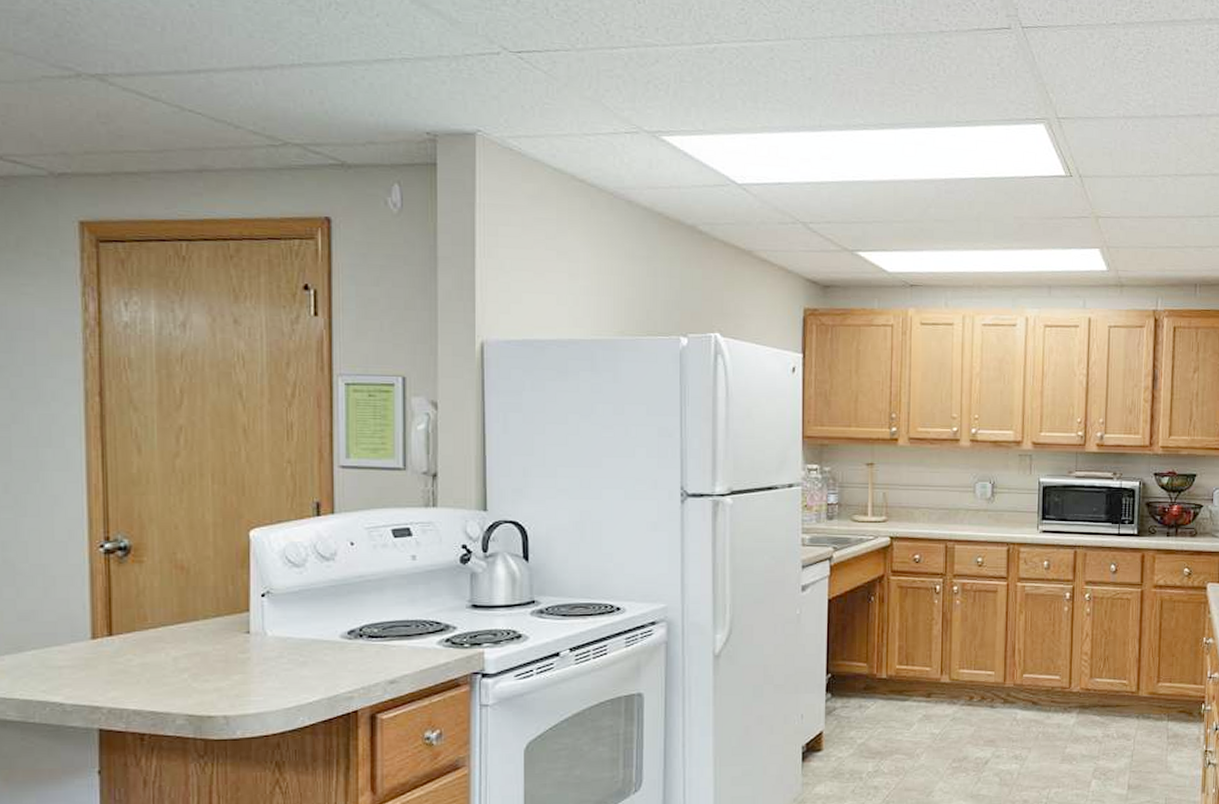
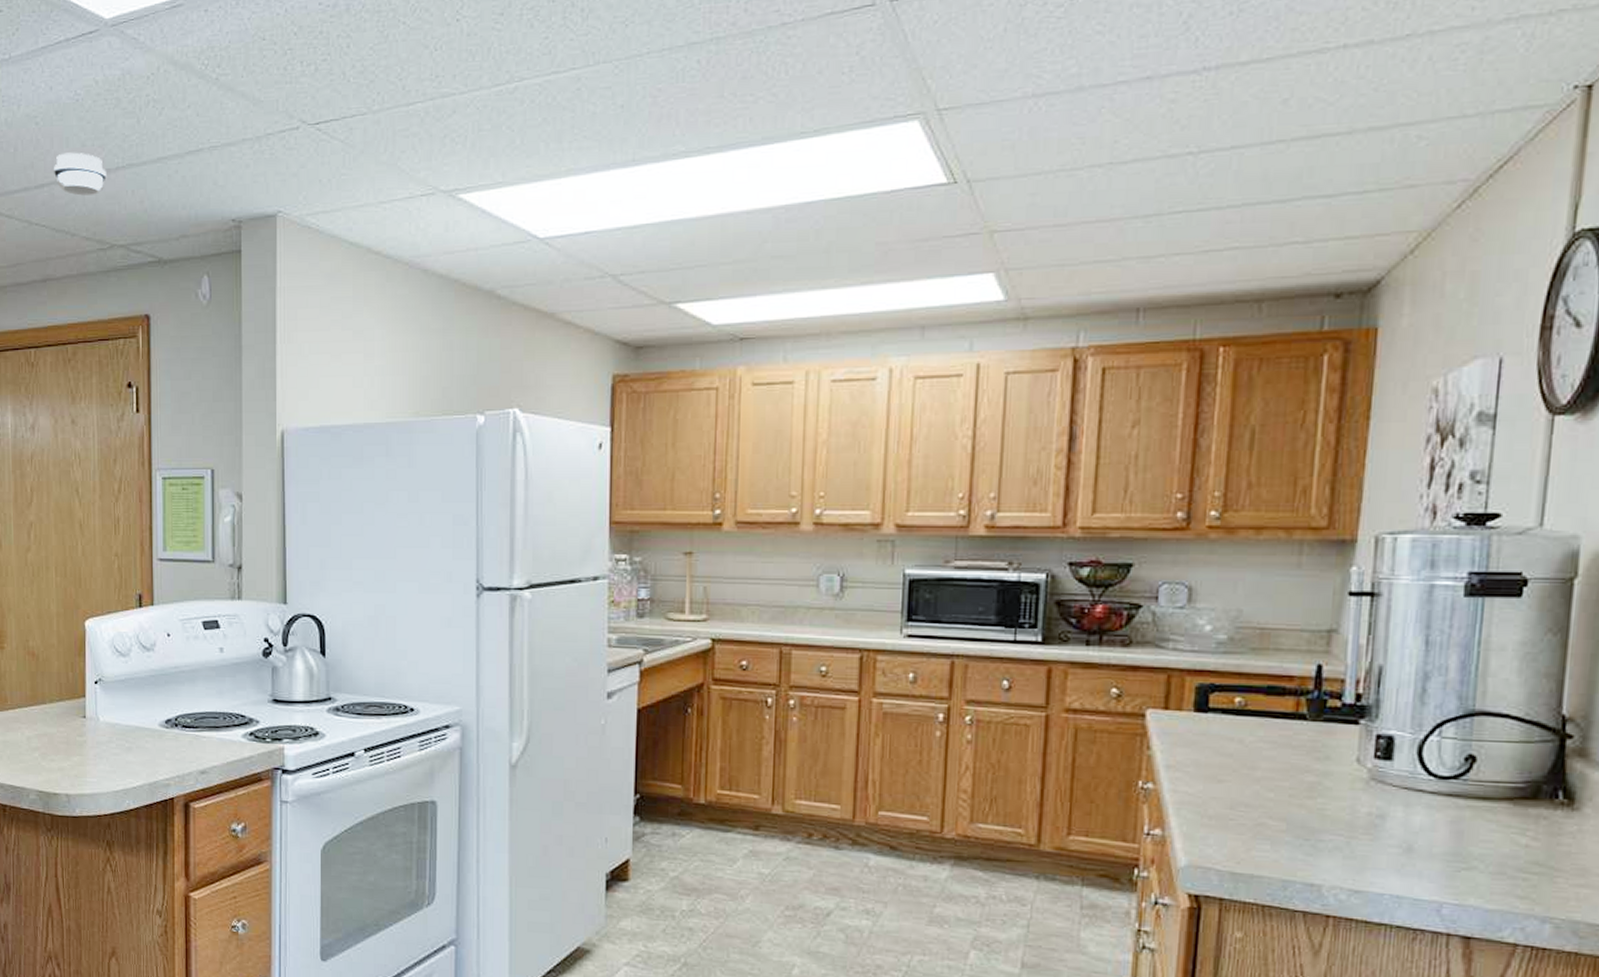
smoke detector: none [211,41,279,89] -> present [53,152,107,196]

